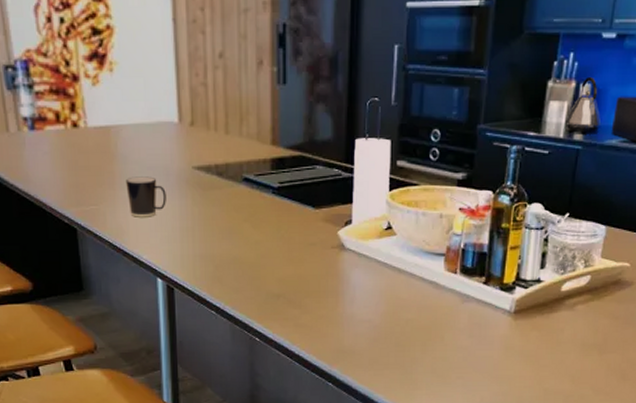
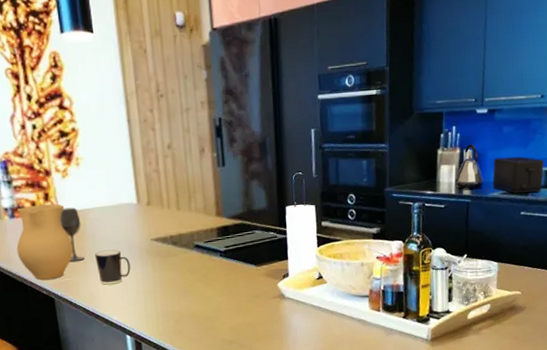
ceramic pitcher: none [35,116,102,205] -> present [16,203,74,280]
wine glass: none [87,122,114,187] -> present [59,207,84,262]

